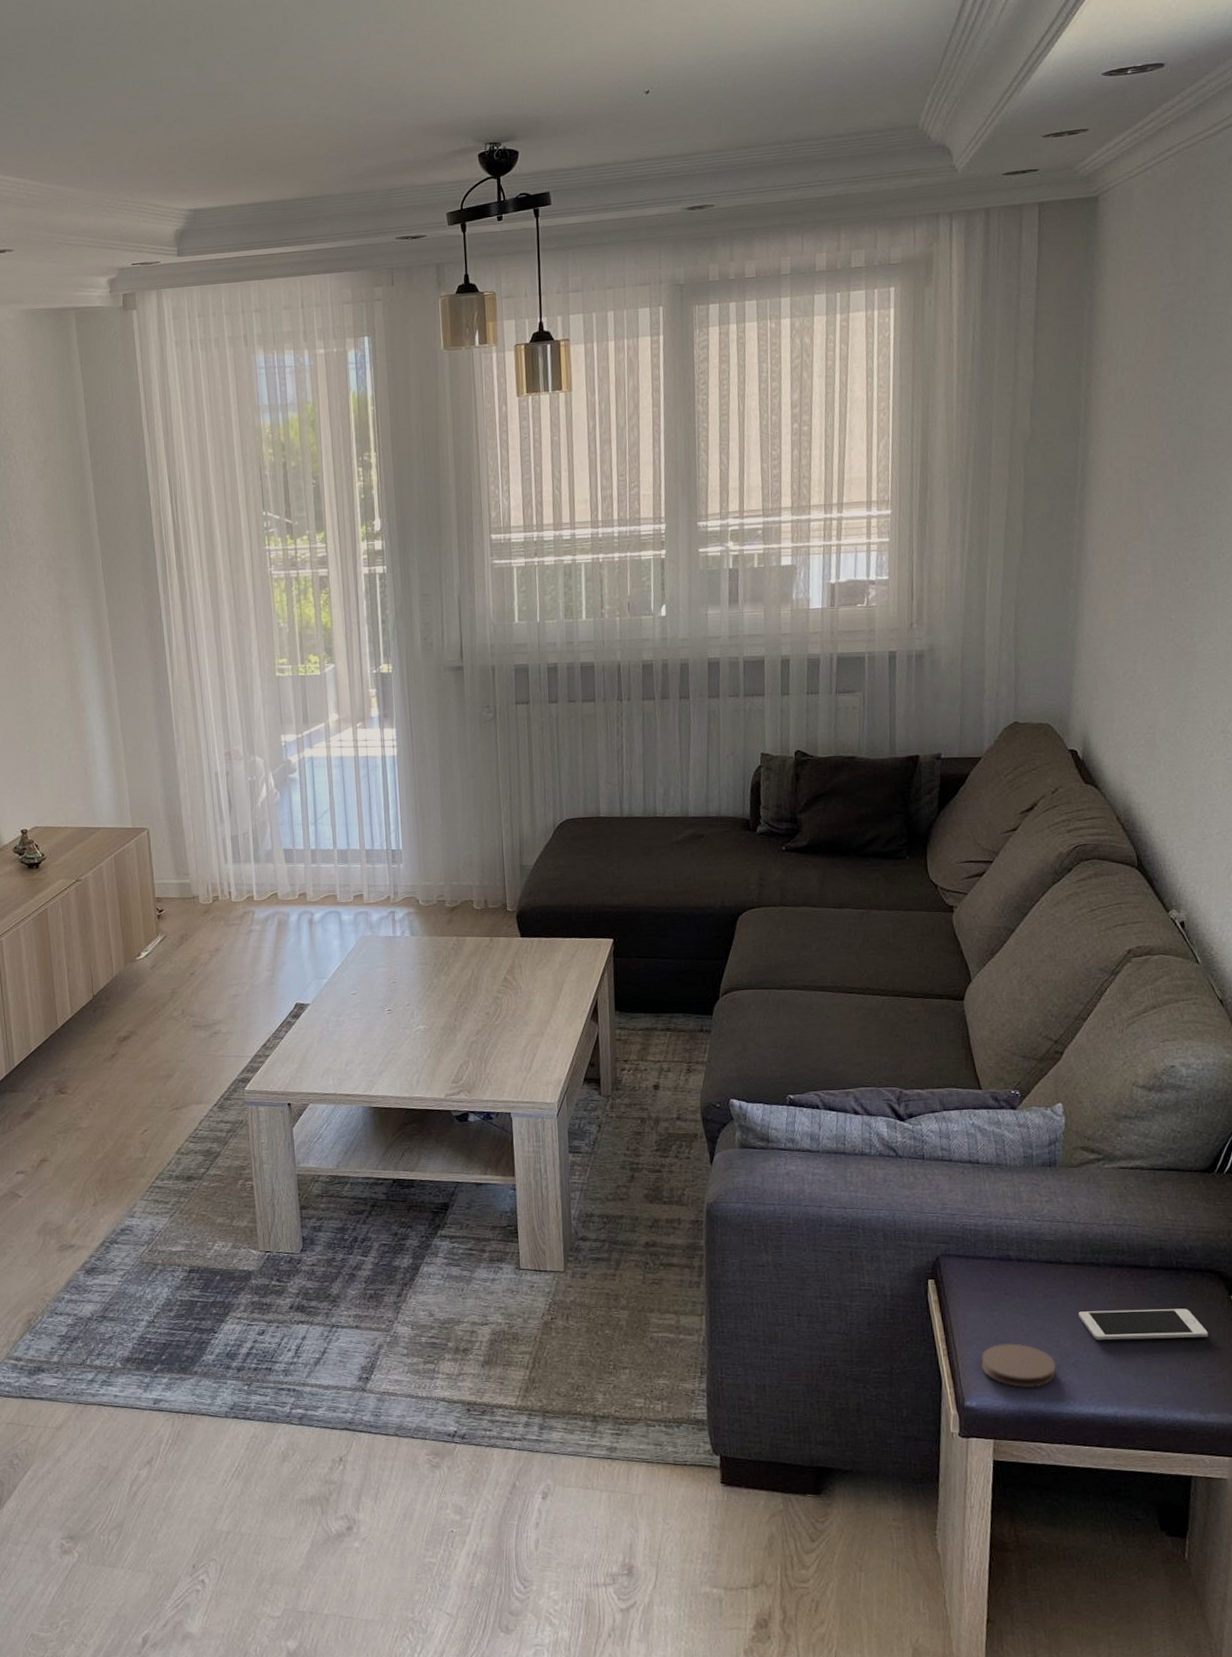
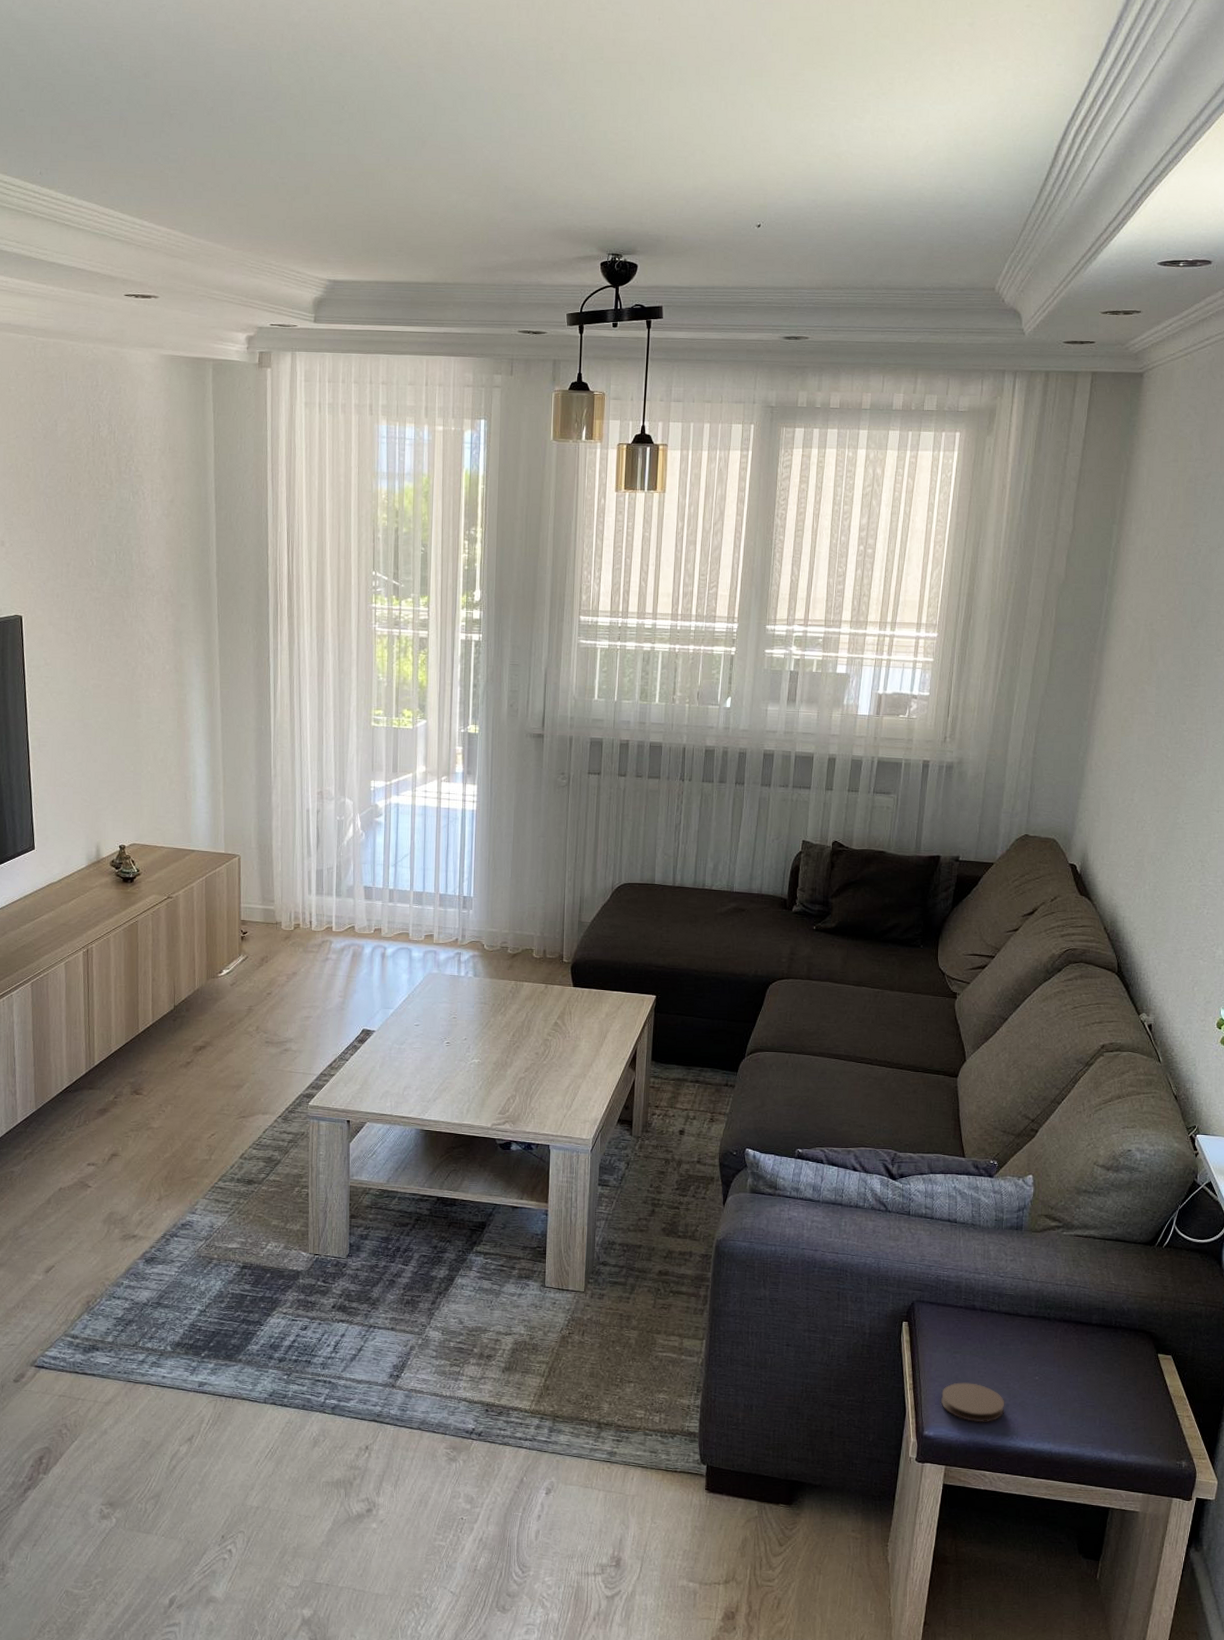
cell phone: present [1079,1308,1208,1340] -> none [1028,1359,1136,1389]

